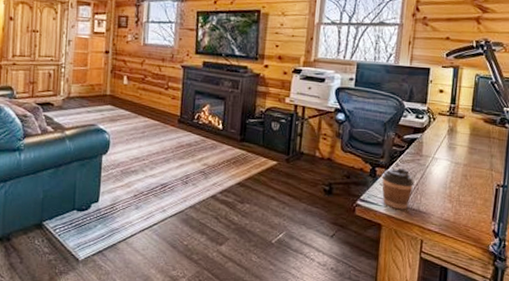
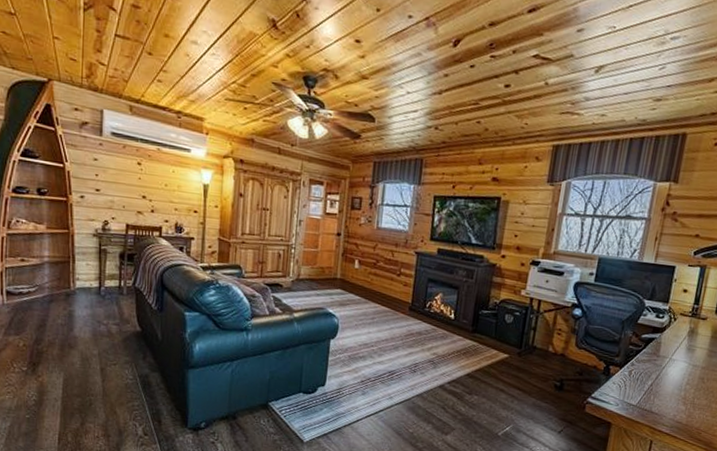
coffee cup: present [381,167,415,210] -> none [614,367,649,410]

